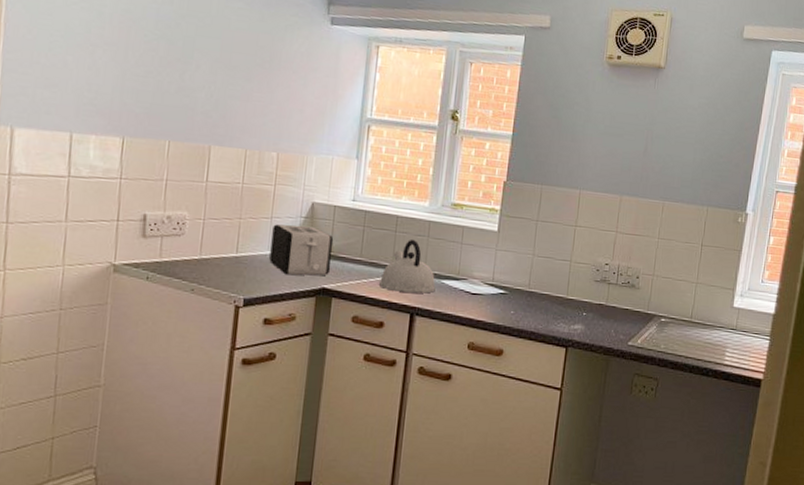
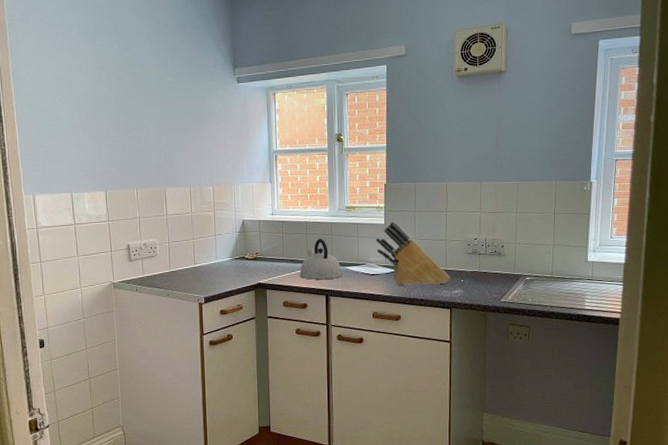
toaster: present [269,224,334,276] -> none [217,238,262,276]
knife block: none [484,229,571,316] -> present [376,222,450,286]

